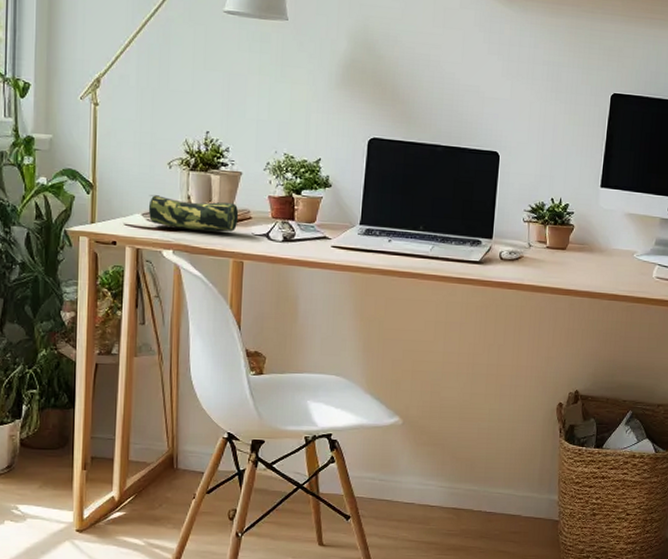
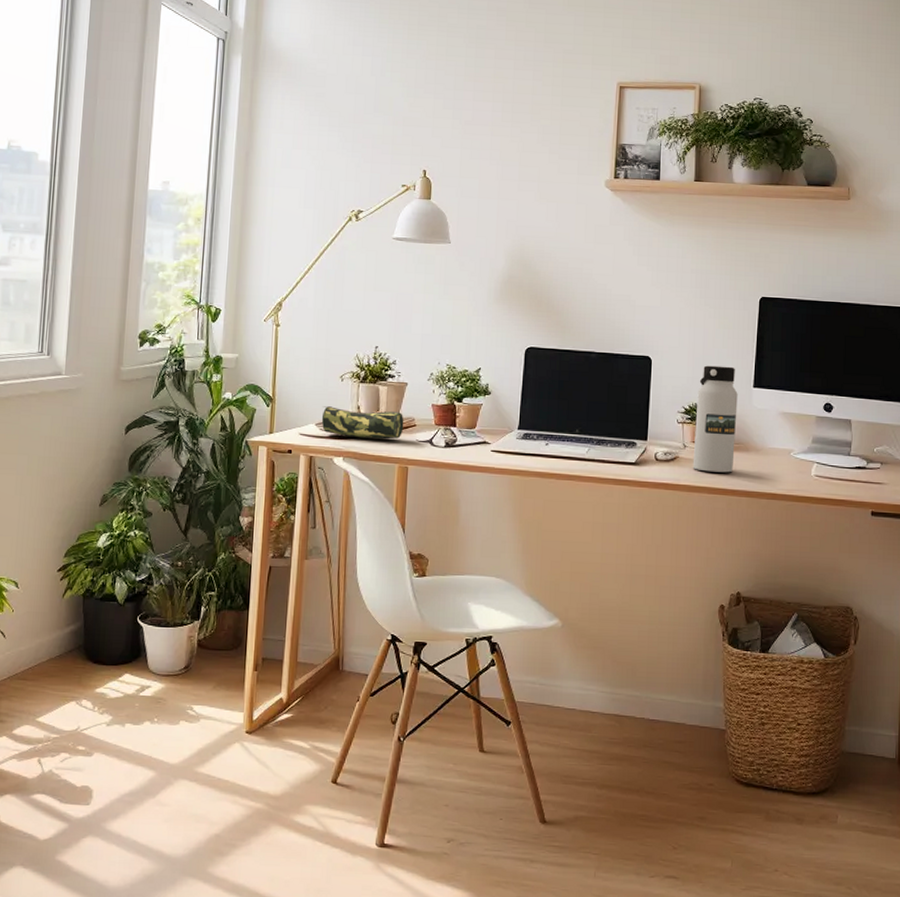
water bottle: none [537,163,585,273] -> present [692,365,738,473]

